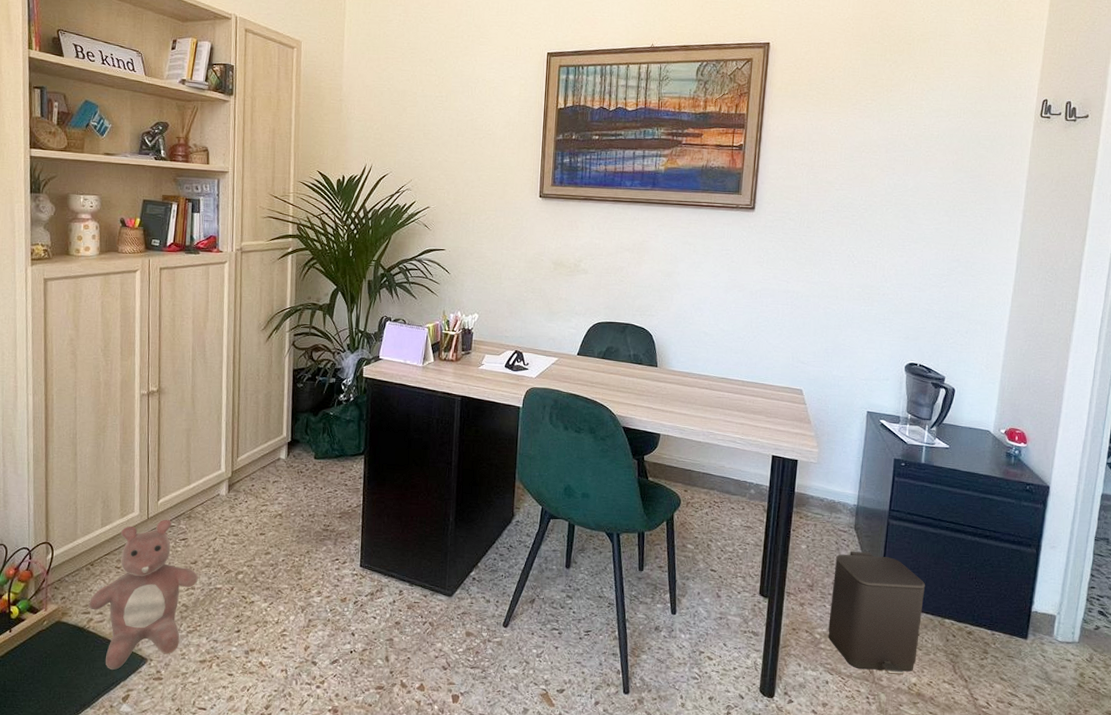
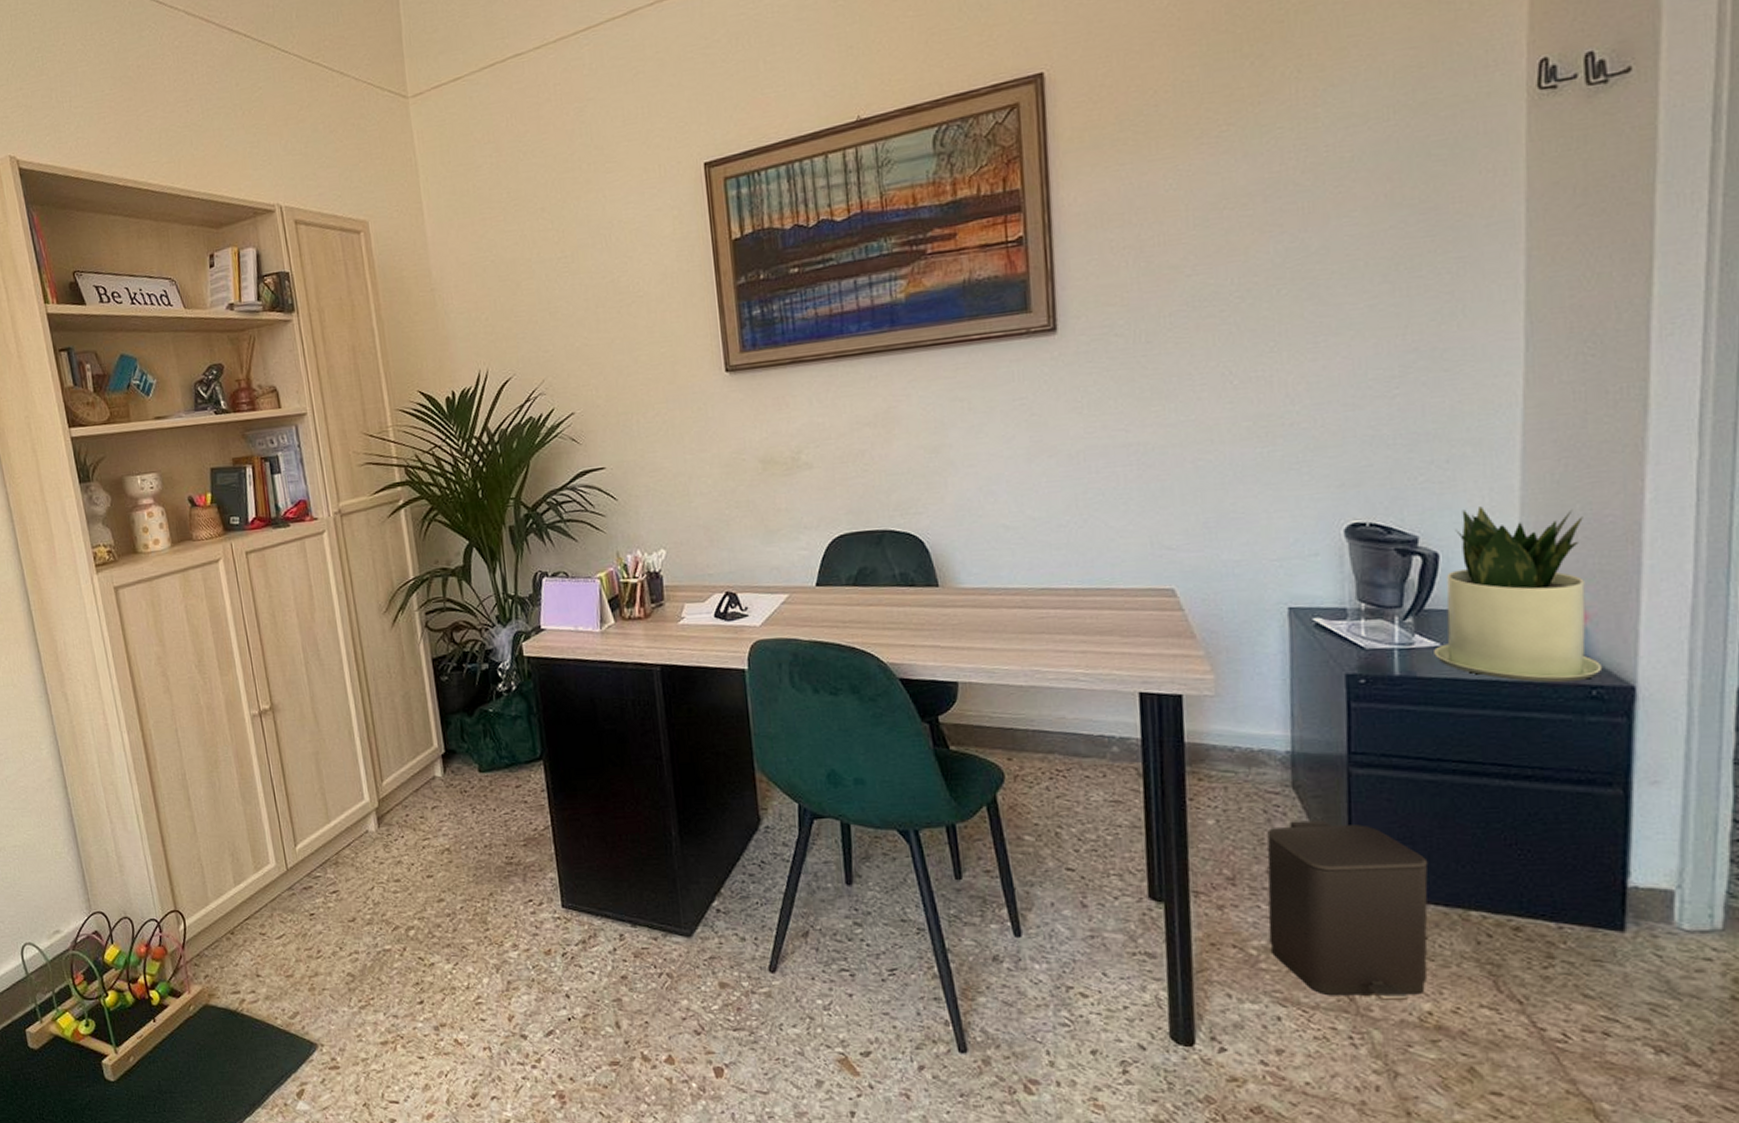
stuffed animal: present [88,519,198,670] -> none [236,868,361,1060]
planter: none [945,363,1034,480] -> present [1434,506,1603,683]

